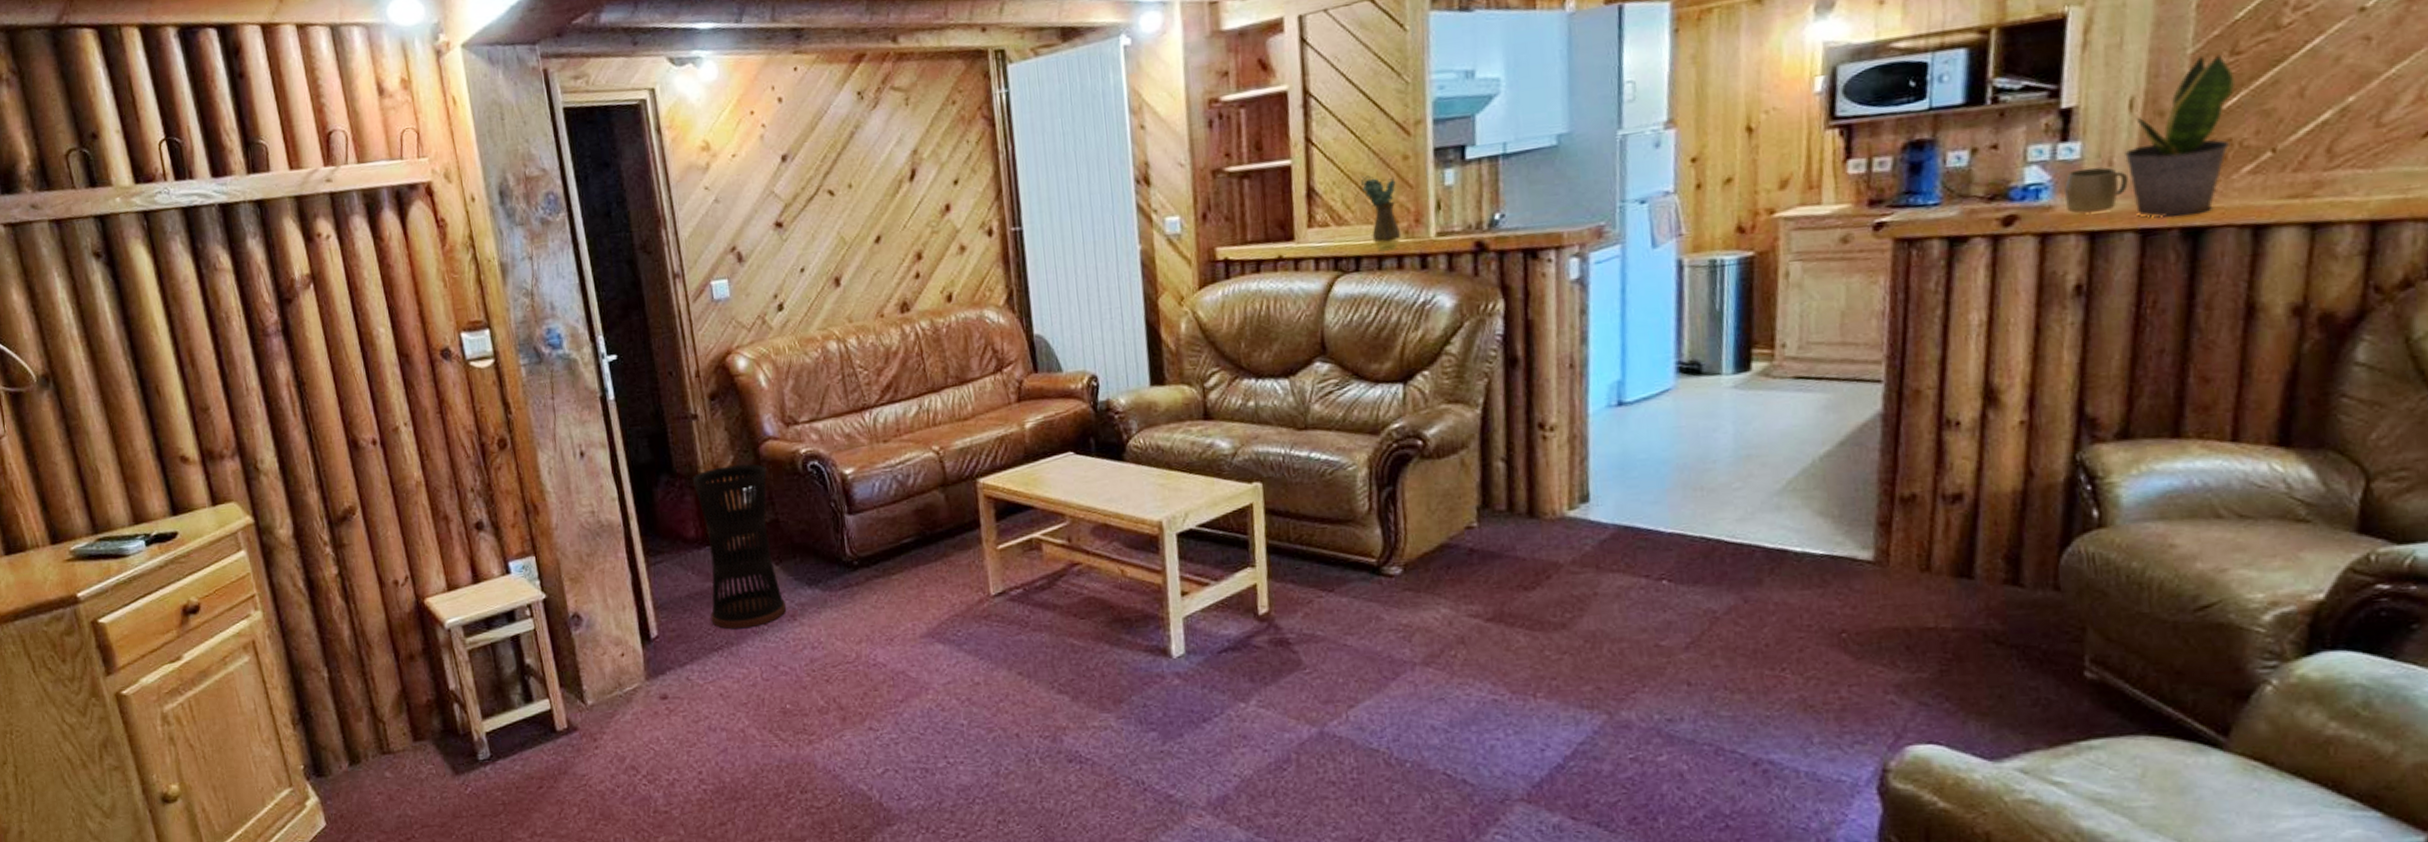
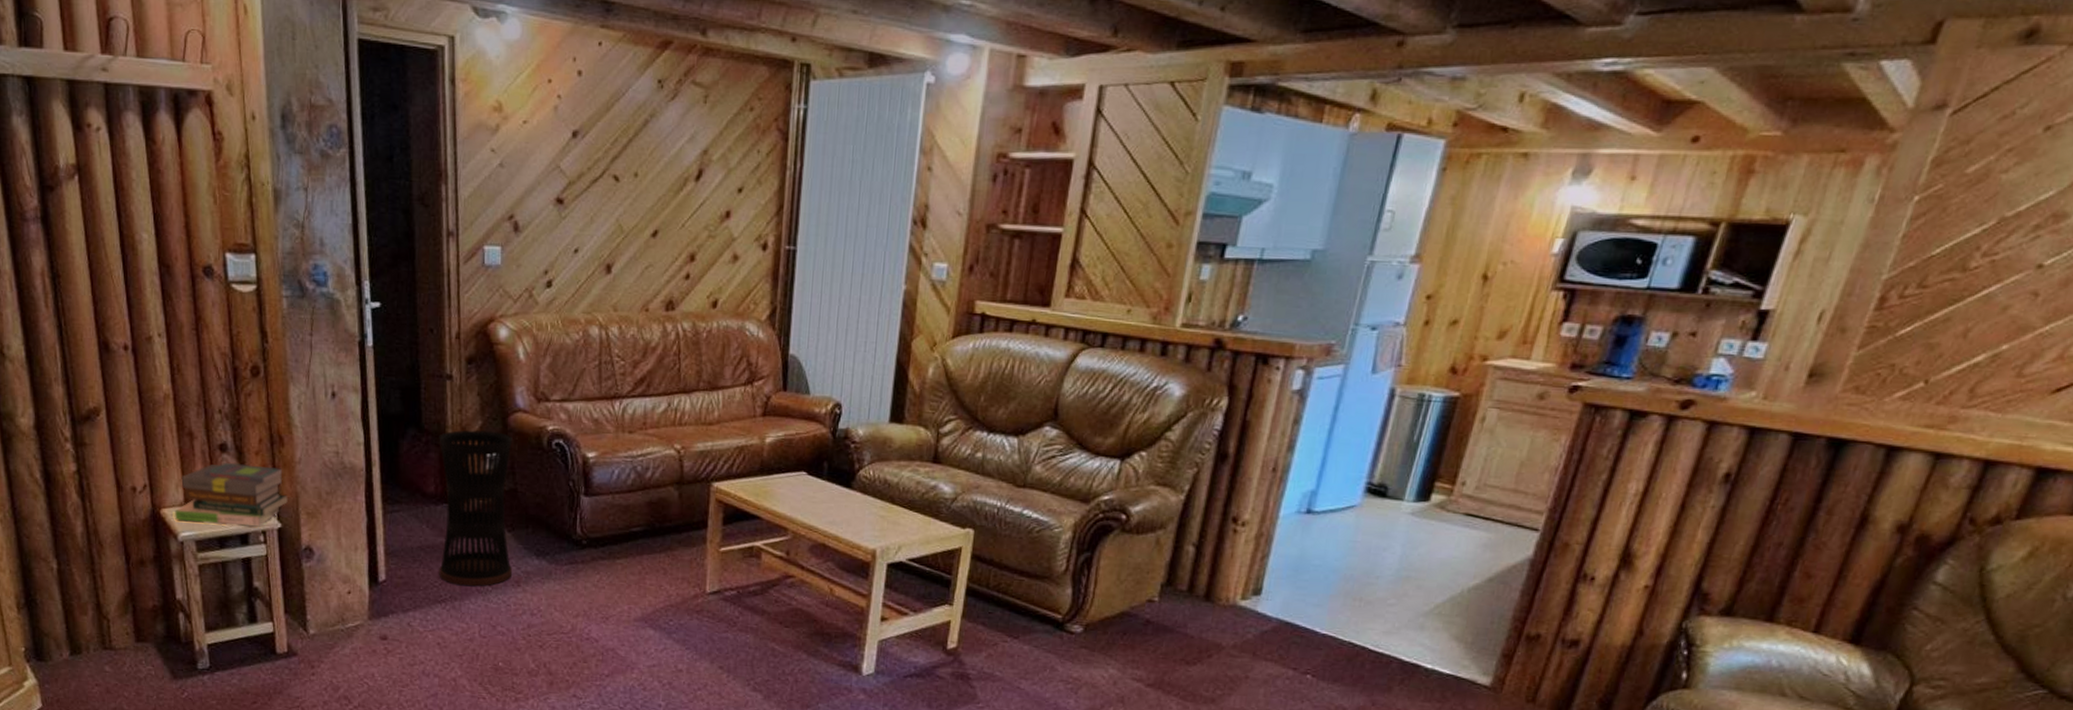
books: none [438,537,550,608] -> present [174,462,289,527]
vase: present [1360,175,1402,252] -> none [1122,255,1155,333]
mug: present [2064,167,2129,214] -> none [1738,368,1799,411]
potted plant: present [2124,54,2236,217] -> none [1796,282,1915,428]

